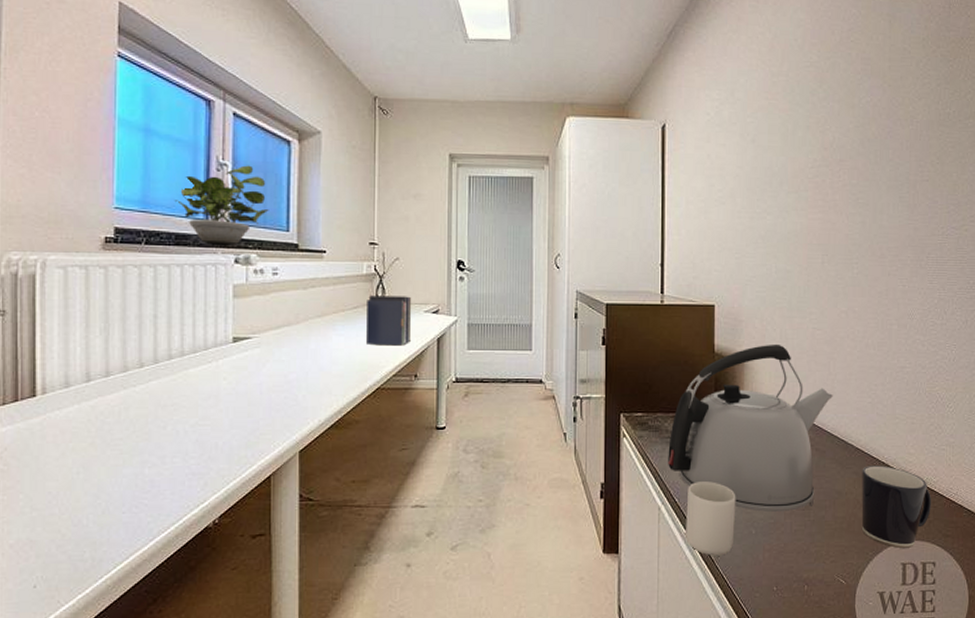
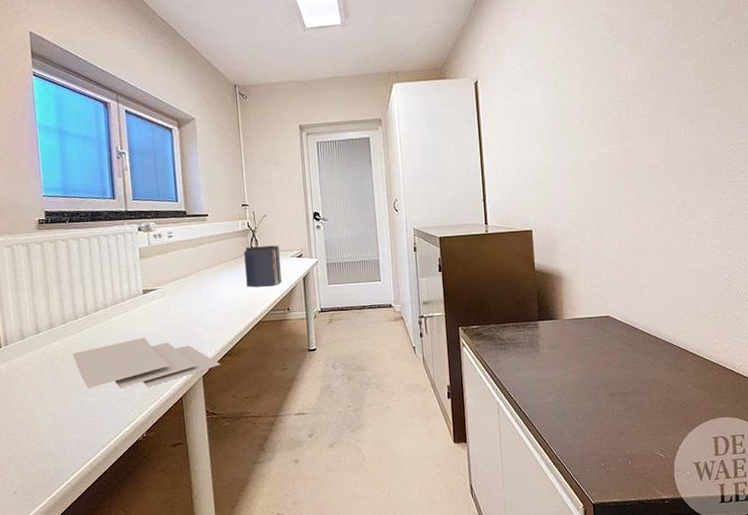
papers: none [131,396,324,461] -> present [72,337,221,389]
potted plant: present [175,165,269,247] -> none [88,151,161,219]
kettle: present [668,343,834,512] -> none [502,258,643,401]
cup: present [686,482,736,556] -> none [521,378,564,440]
mug: present [861,465,932,548] -> none [672,355,738,425]

